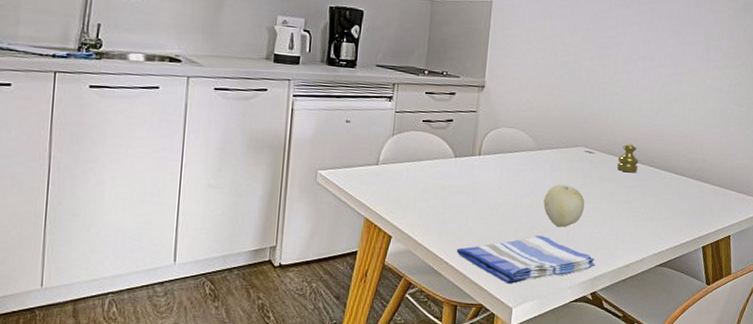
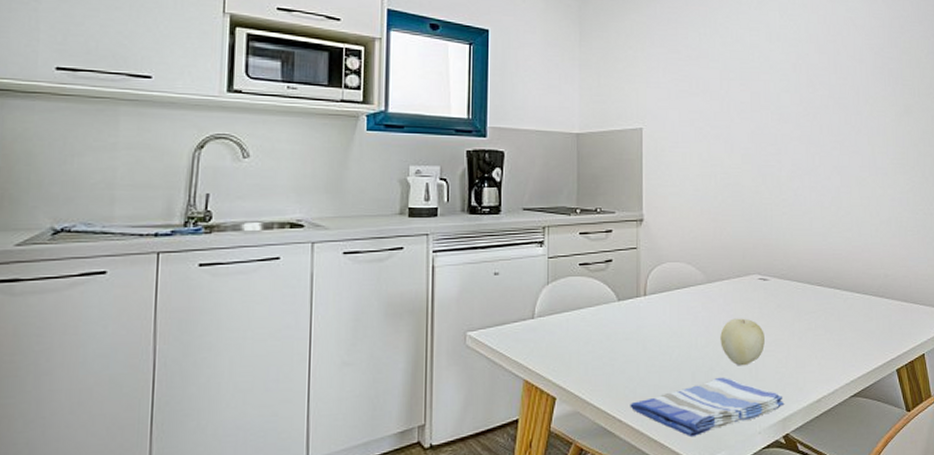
salt shaker: present [617,143,639,173] -> none [795,265,818,297]

